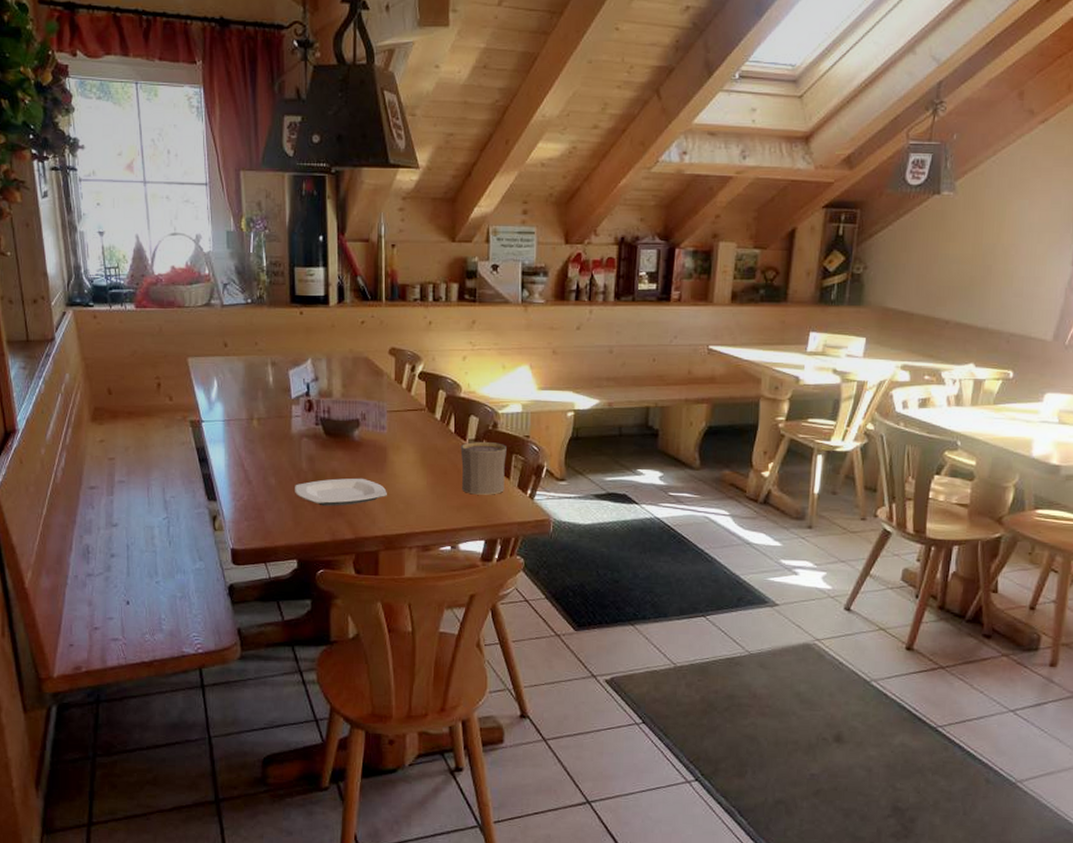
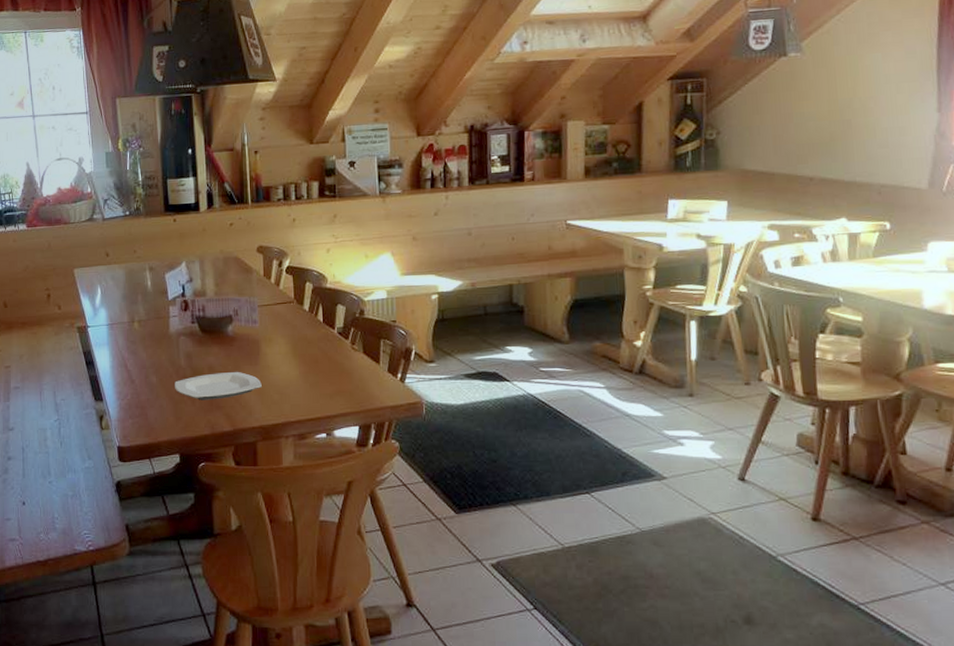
cup: present [460,442,507,495] -> none [329,329,375,381]

